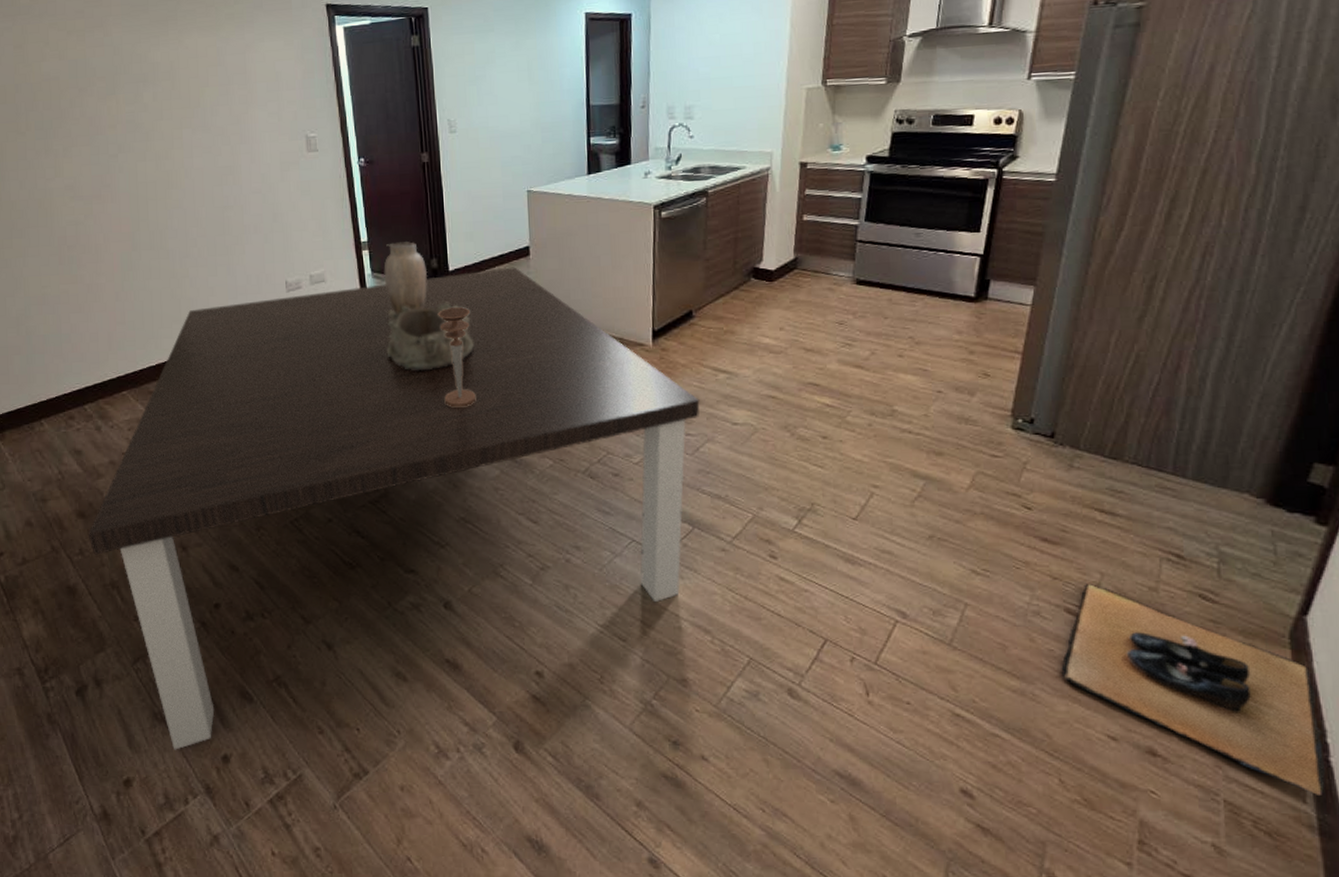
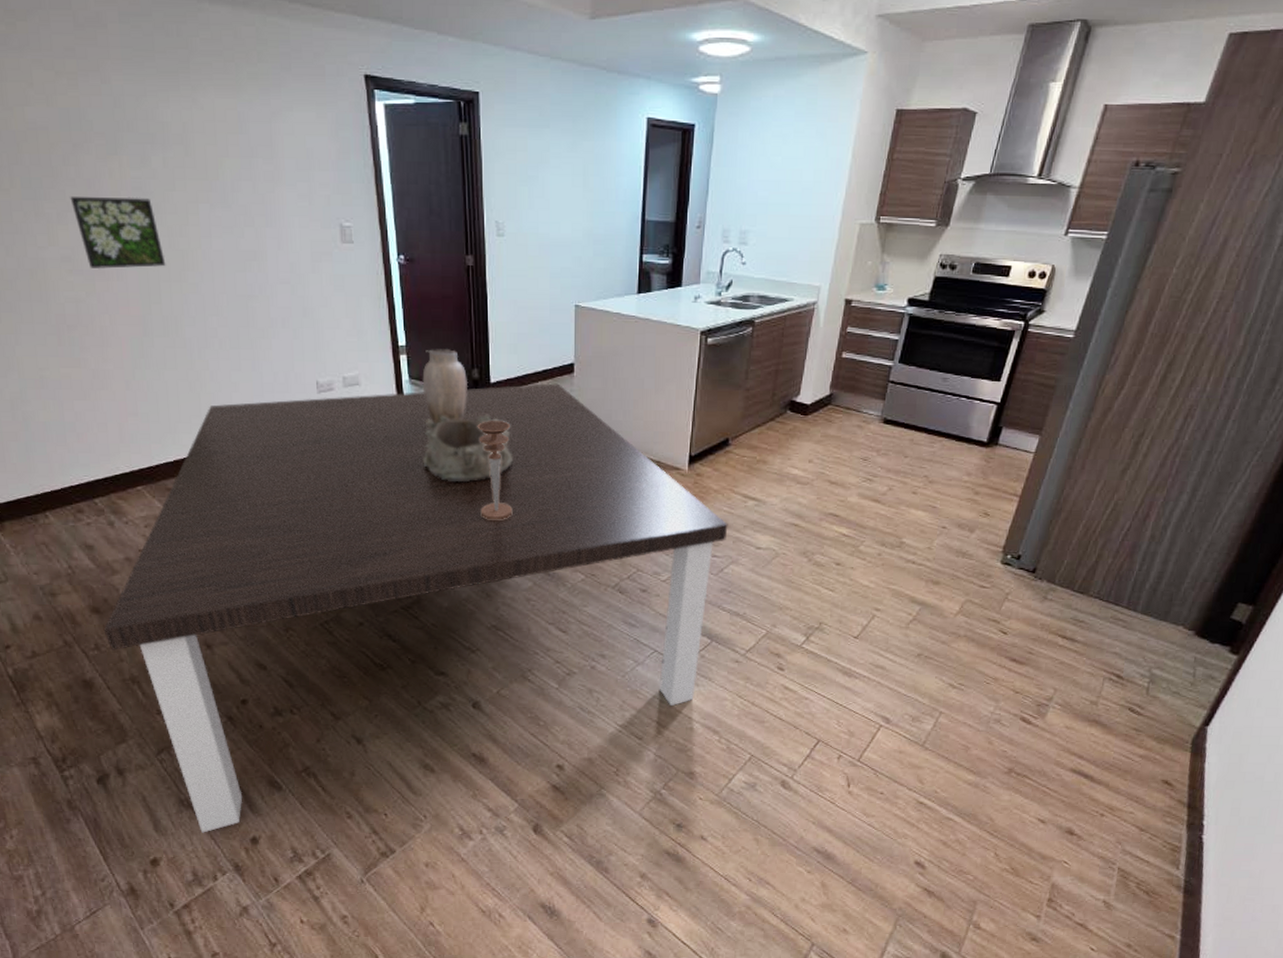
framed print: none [75,128,153,195] -> present [70,195,166,270]
shoe: present [1061,584,1325,797] -> none [1010,698,1202,865]

